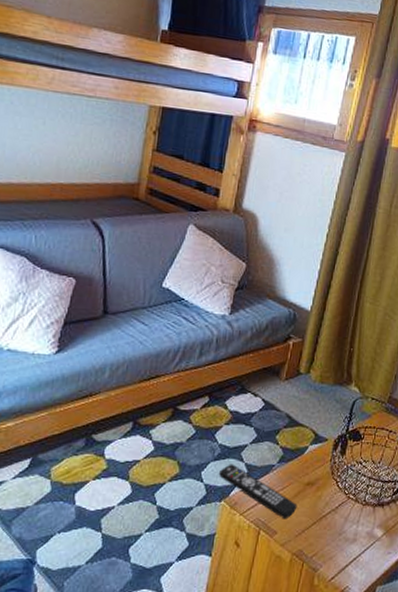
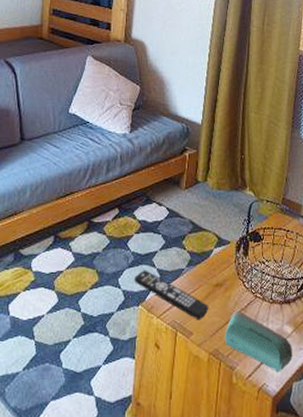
speaker: none [310,512,381,575] -> present [224,311,293,372]

